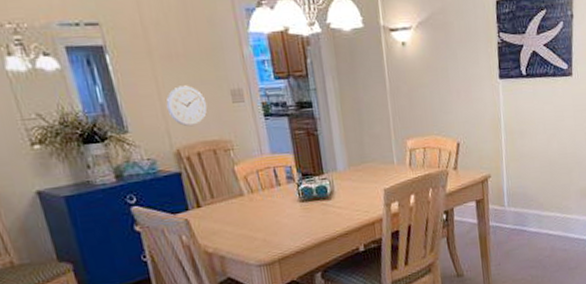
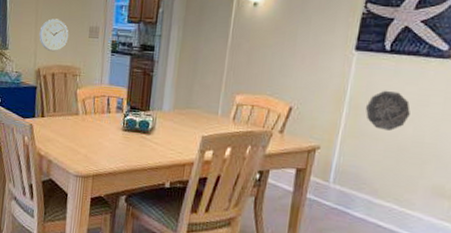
decorative plate: none [518,112,552,149] -> present [365,90,410,131]

